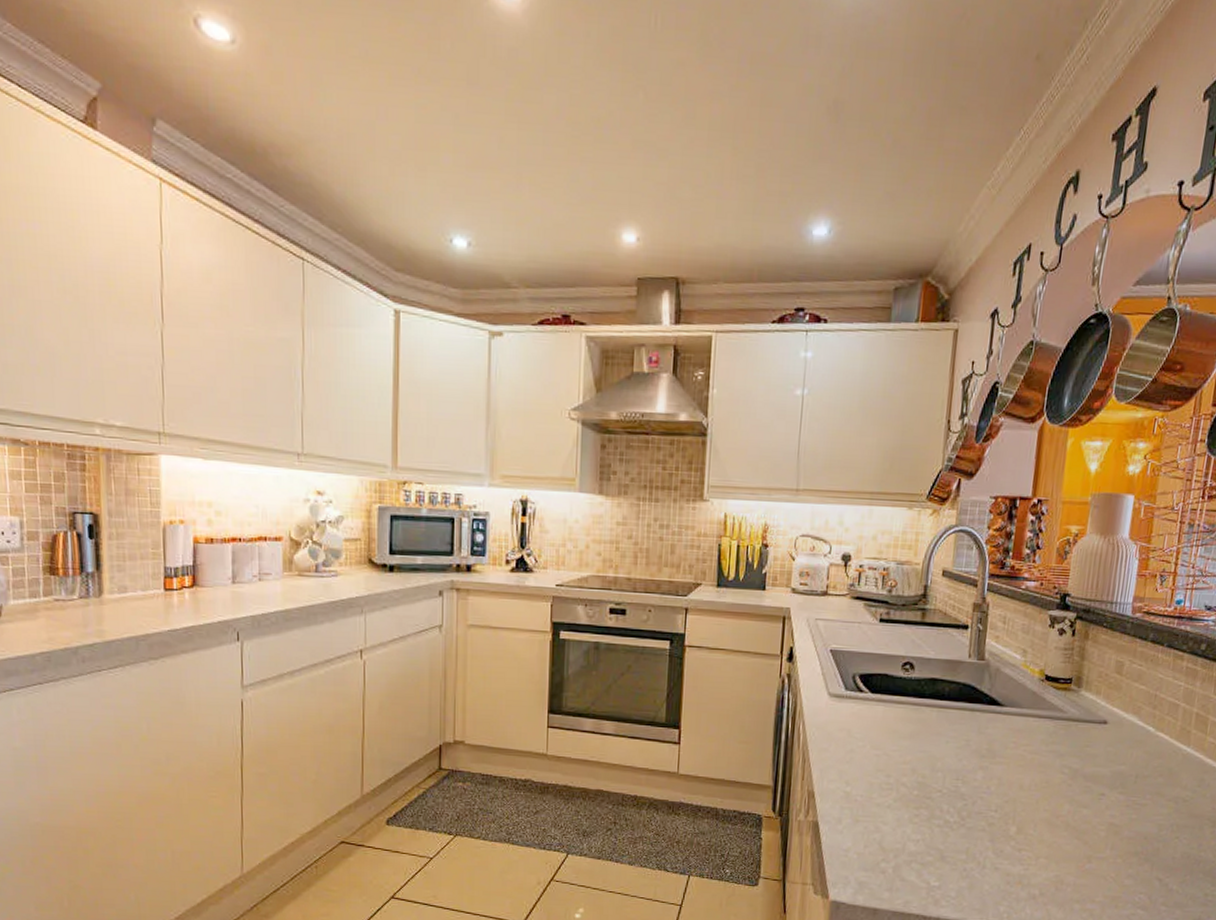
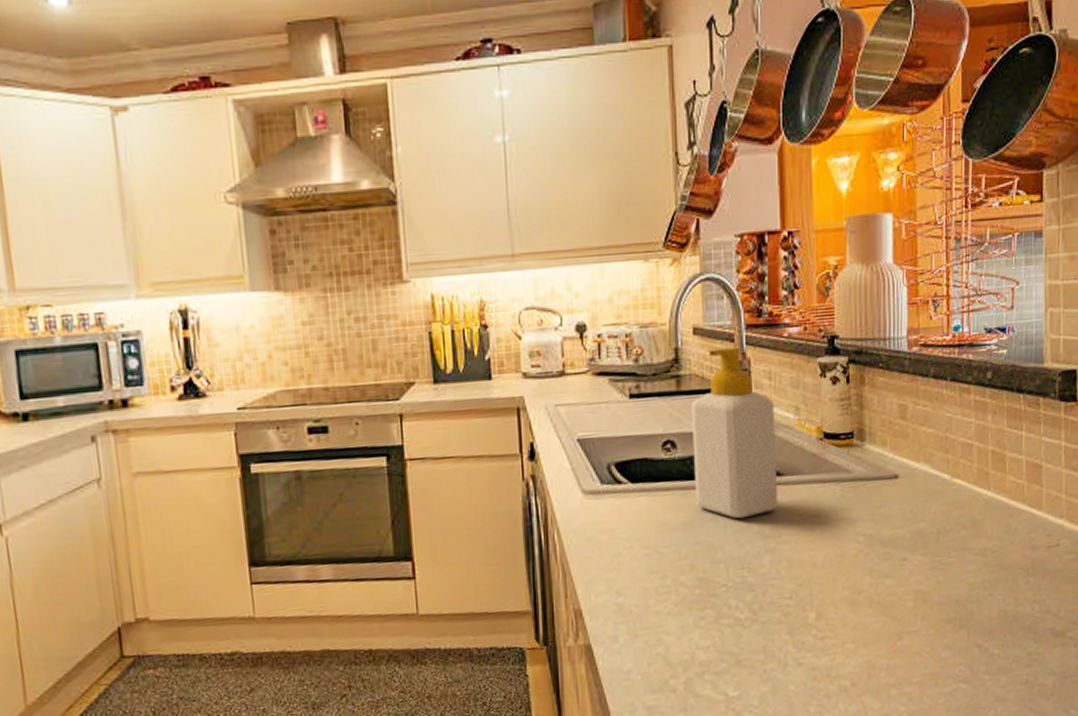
soap bottle: none [924,590,1005,738] -> present [692,347,778,519]

